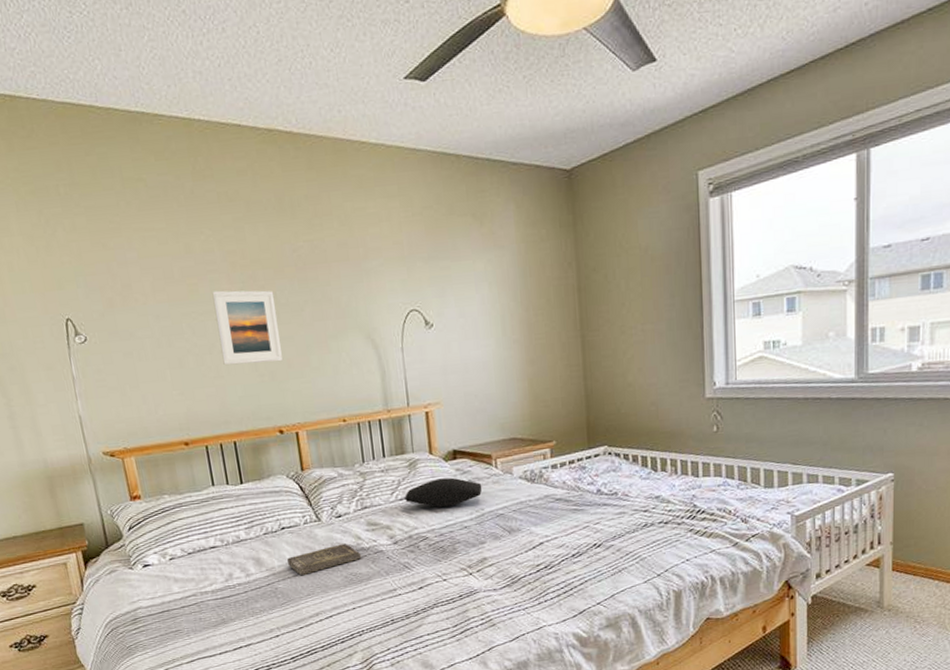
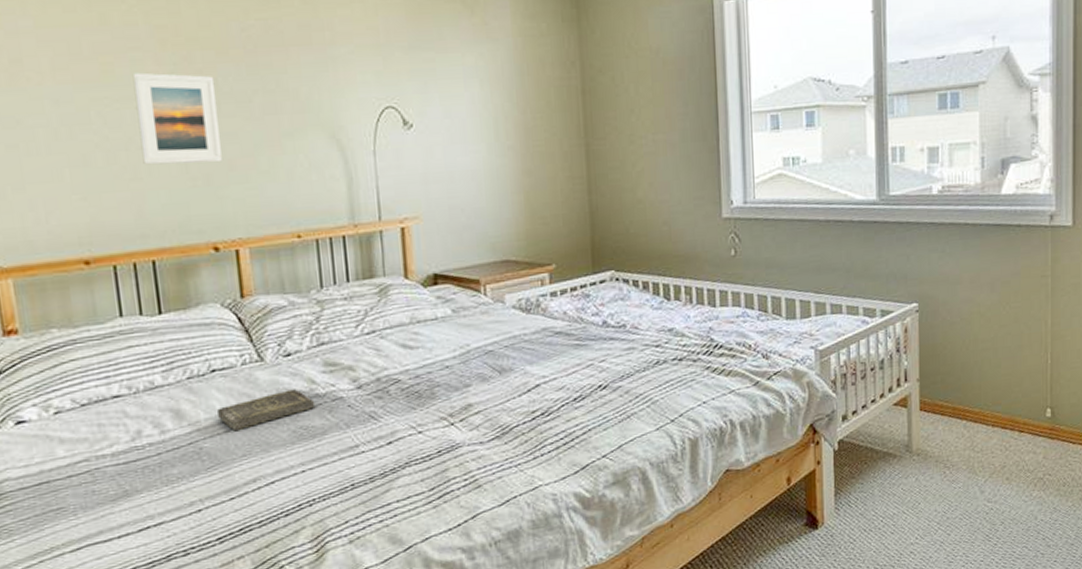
cushion: present [405,477,483,507] -> none [372,307,468,343]

